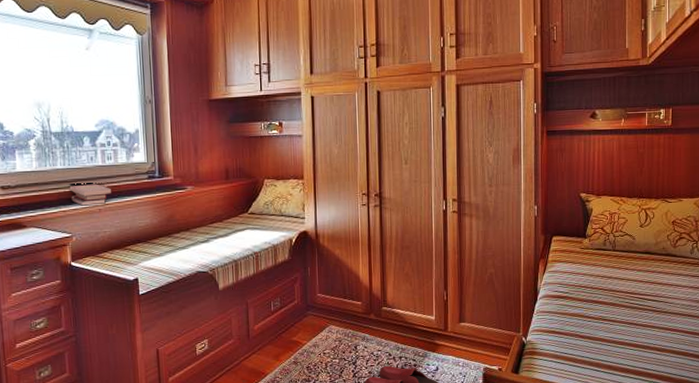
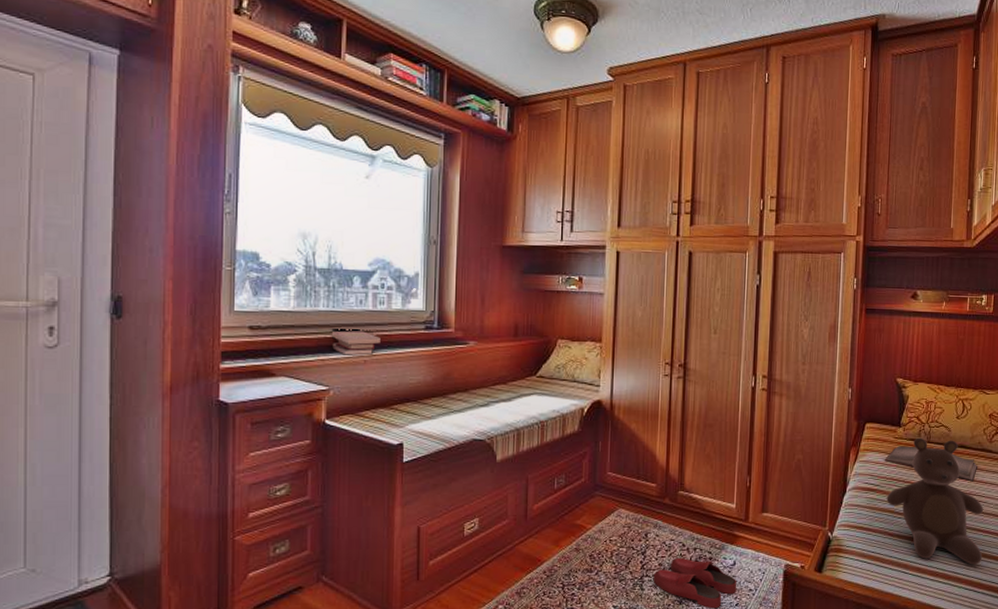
hardback book: none [572,255,663,285] -> present [884,446,977,482]
teddy bear: none [576,247,672,361] -> present [887,437,984,565]

